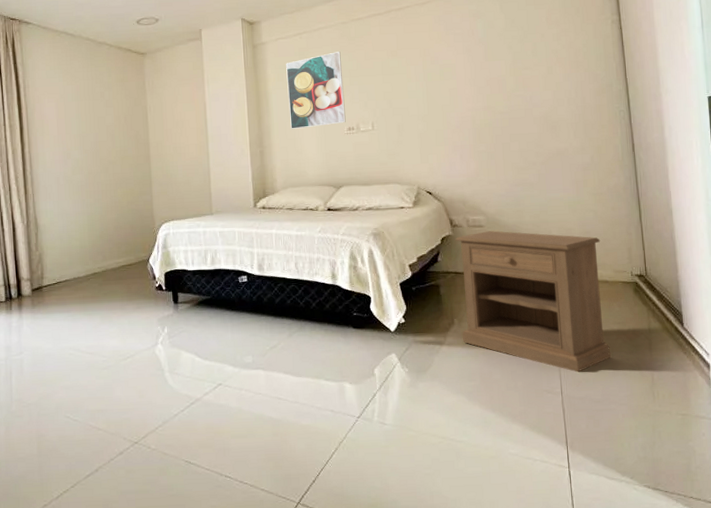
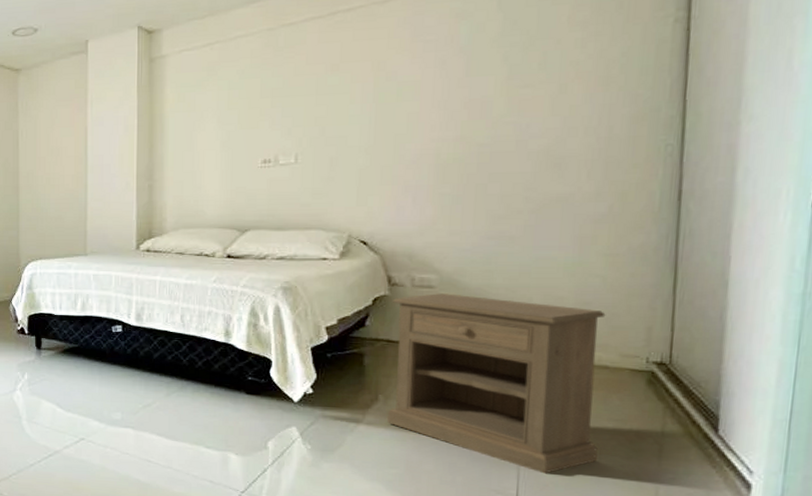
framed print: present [286,51,346,130] -> none [189,66,263,161]

